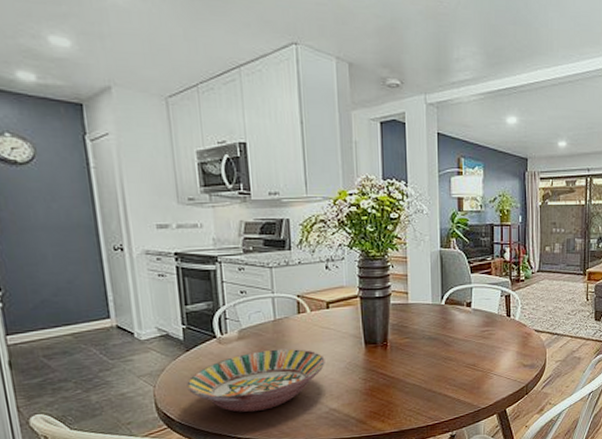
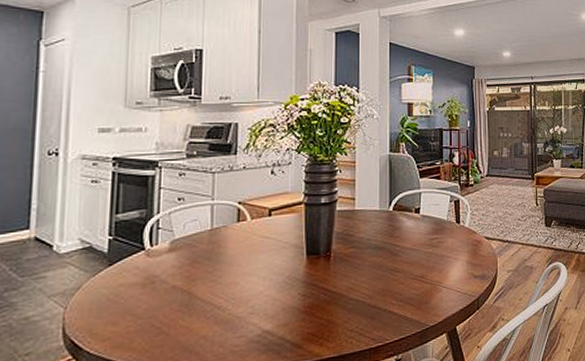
serving bowl: present [186,348,325,413] -> none [103,261,262,338]

